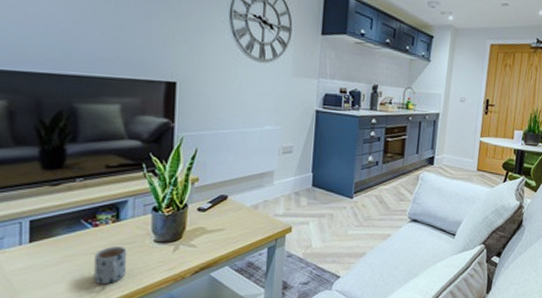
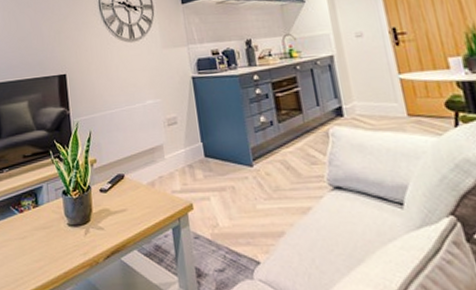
mug: present [94,247,127,285] -> none [23,231,49,270]

